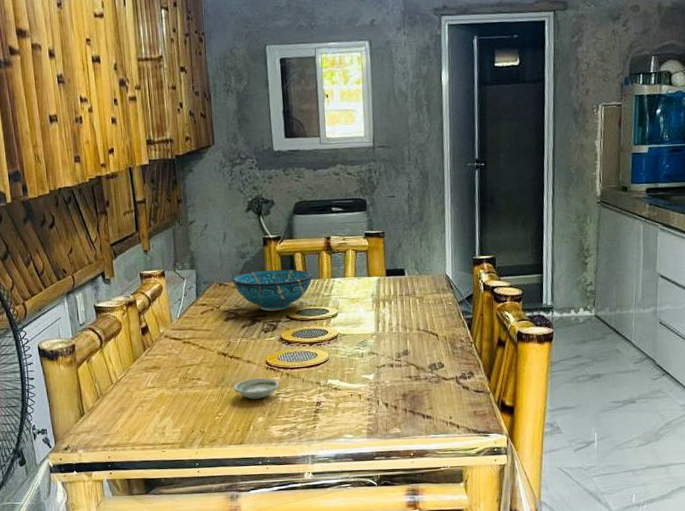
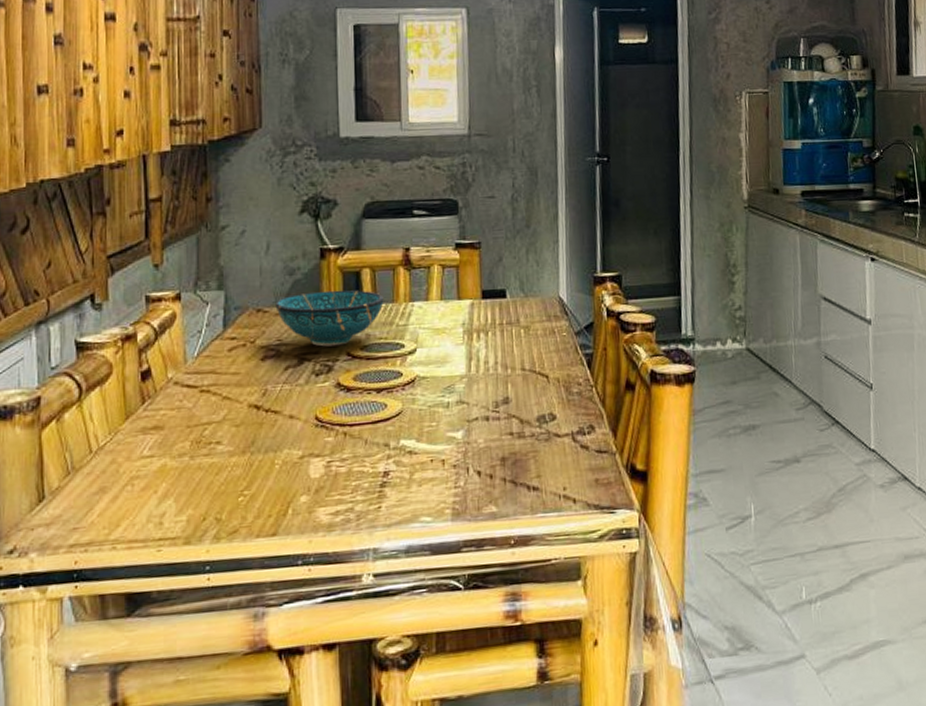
saucer: present [233,377,280,399] -> none [267,438,333,470]

